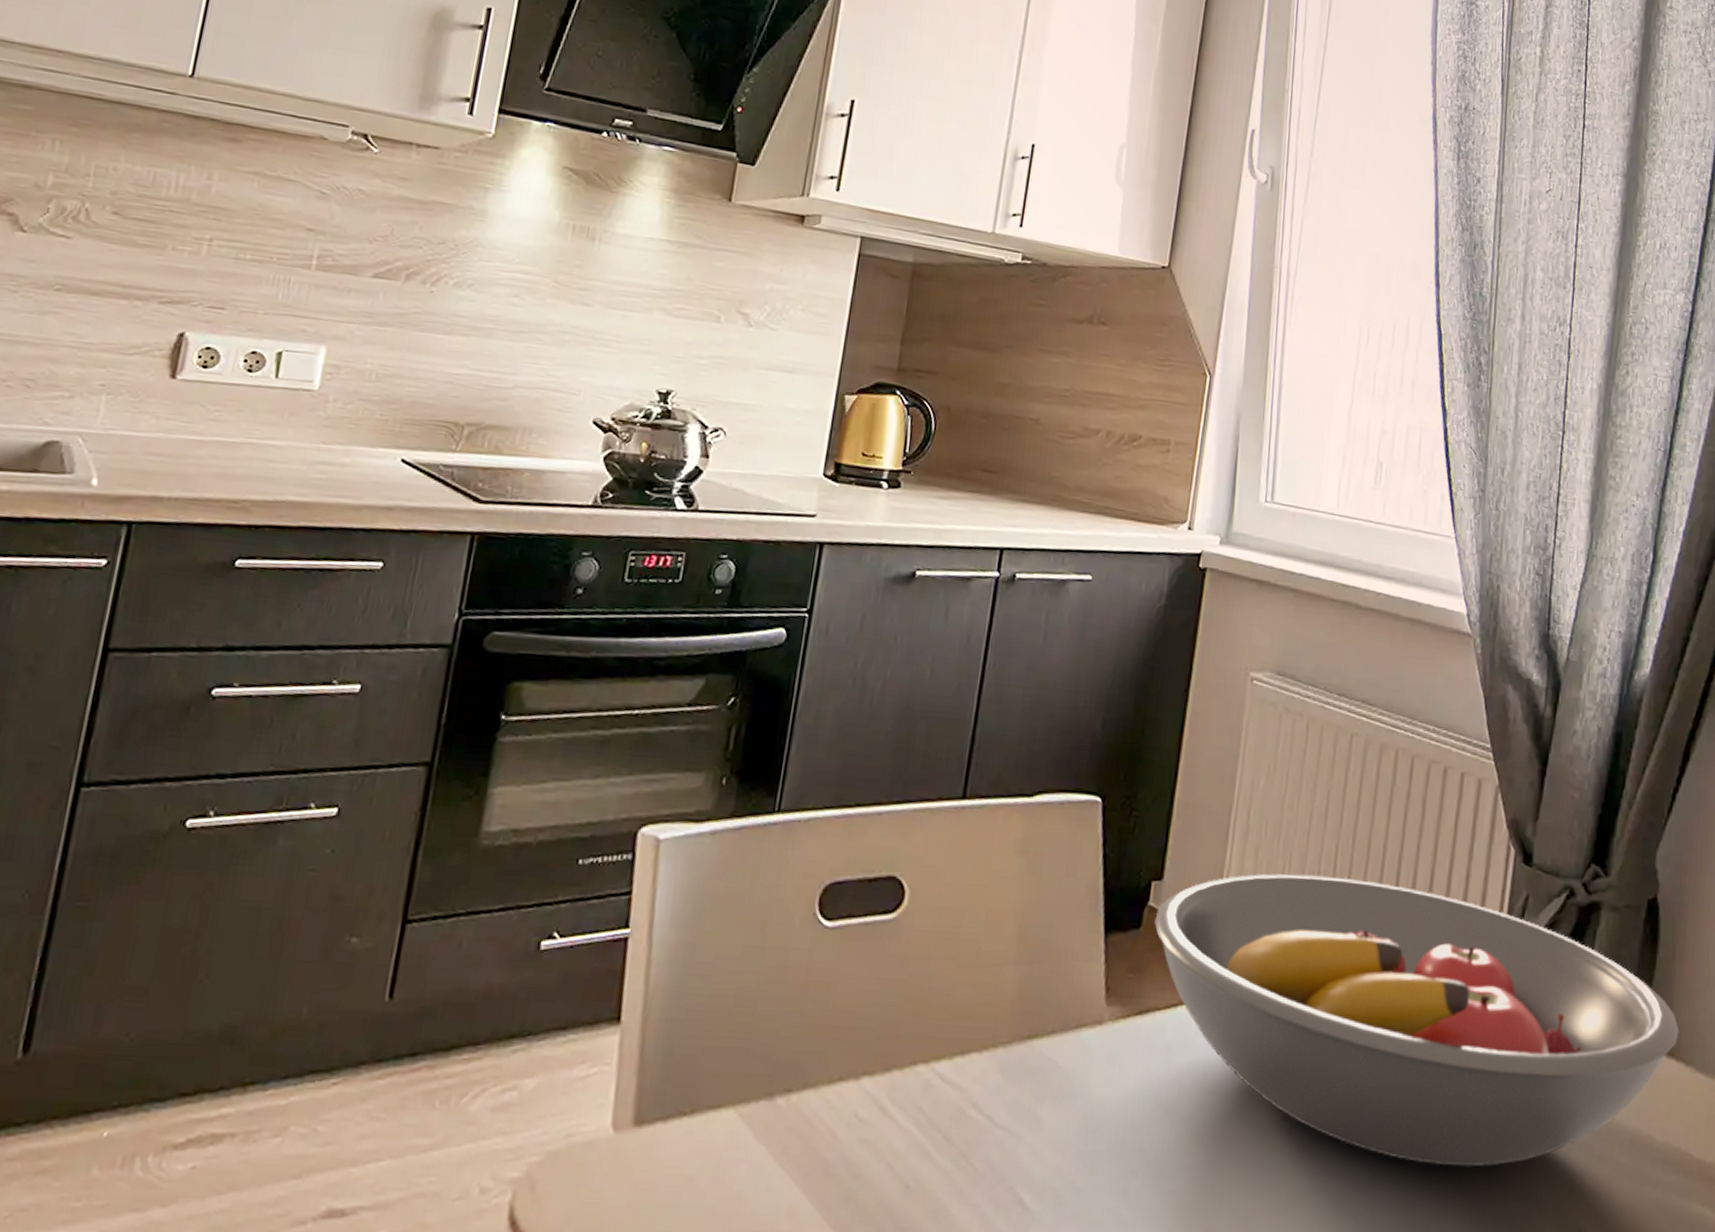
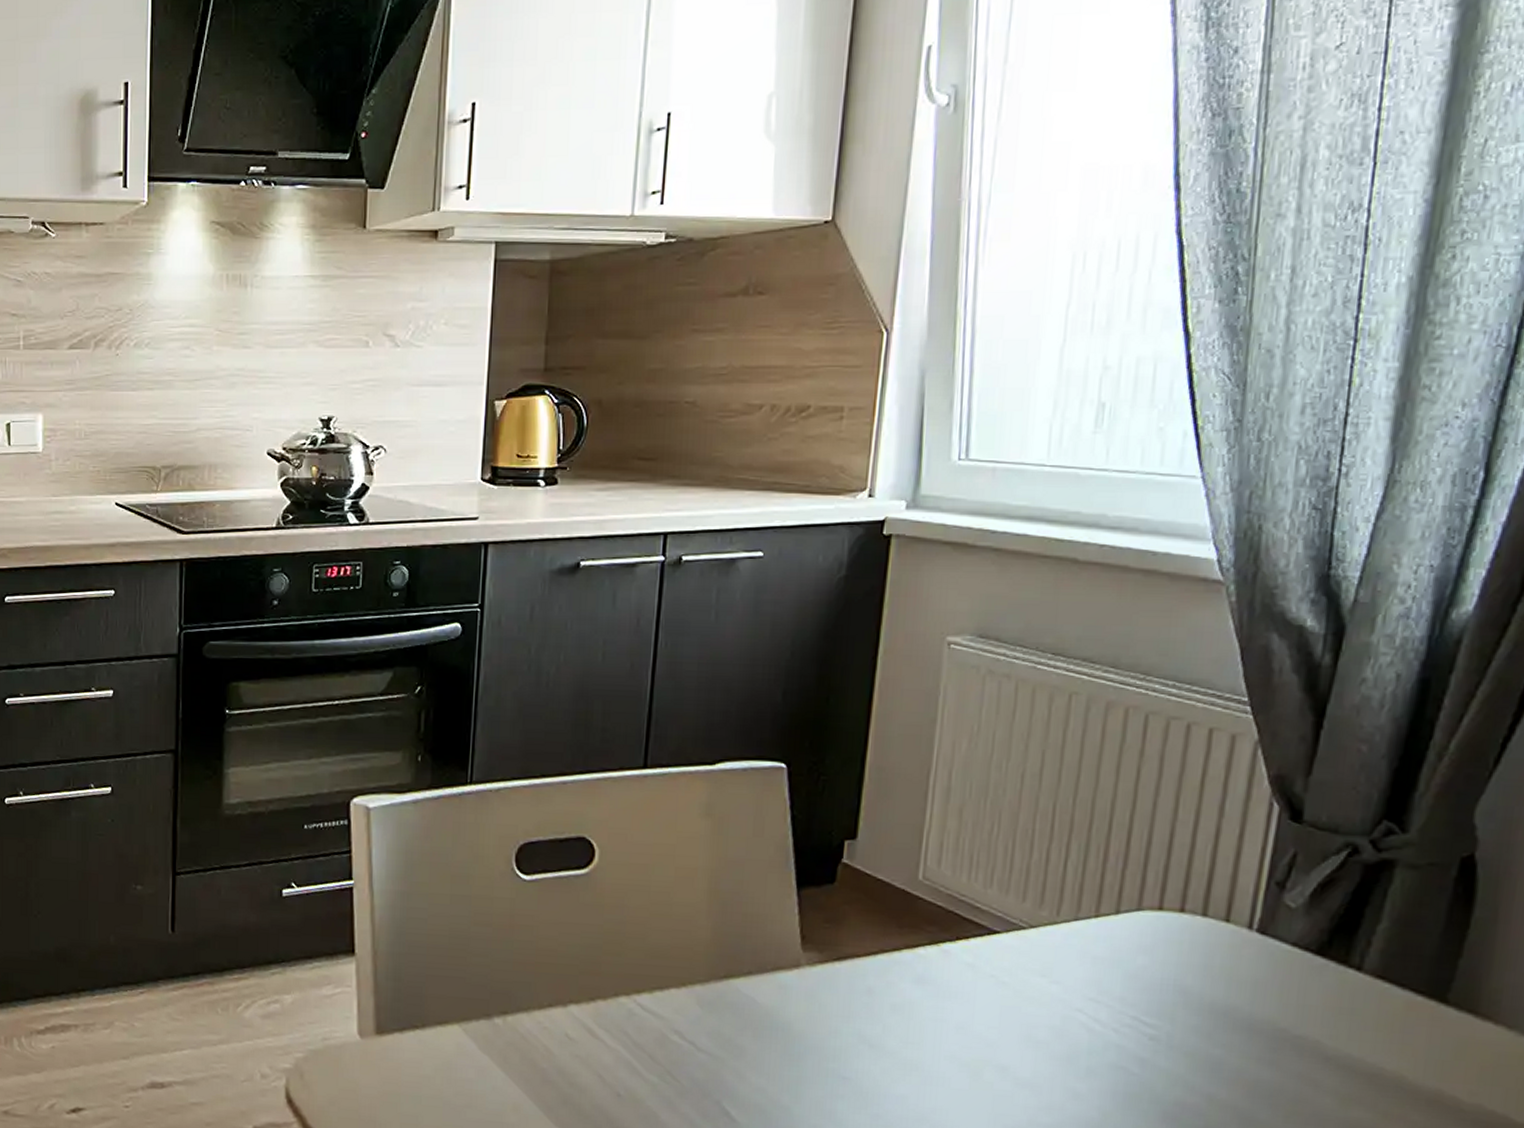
fruit bowl: present [1154,874,1679,1168] -> none [849,833,1500,1115]

